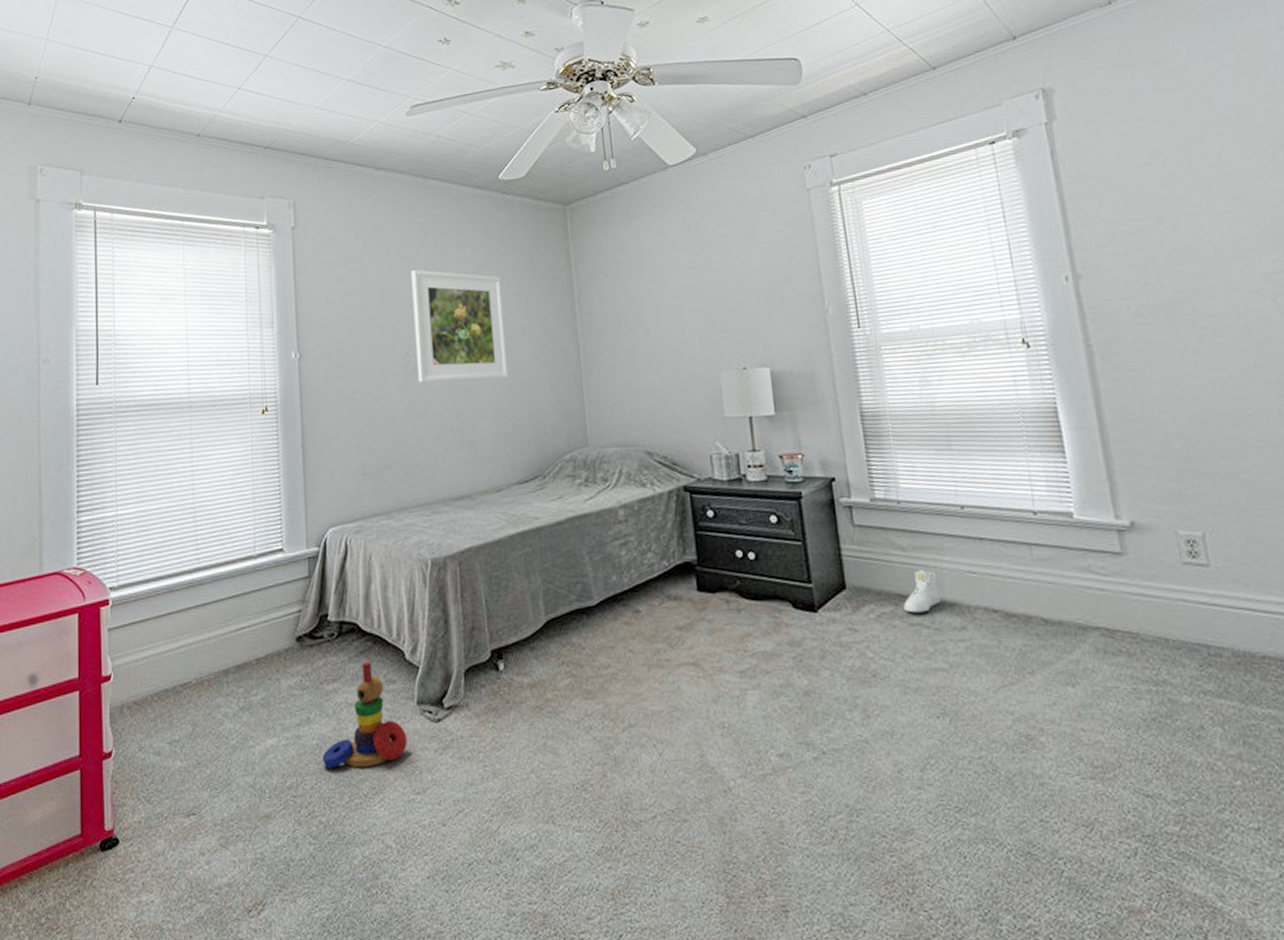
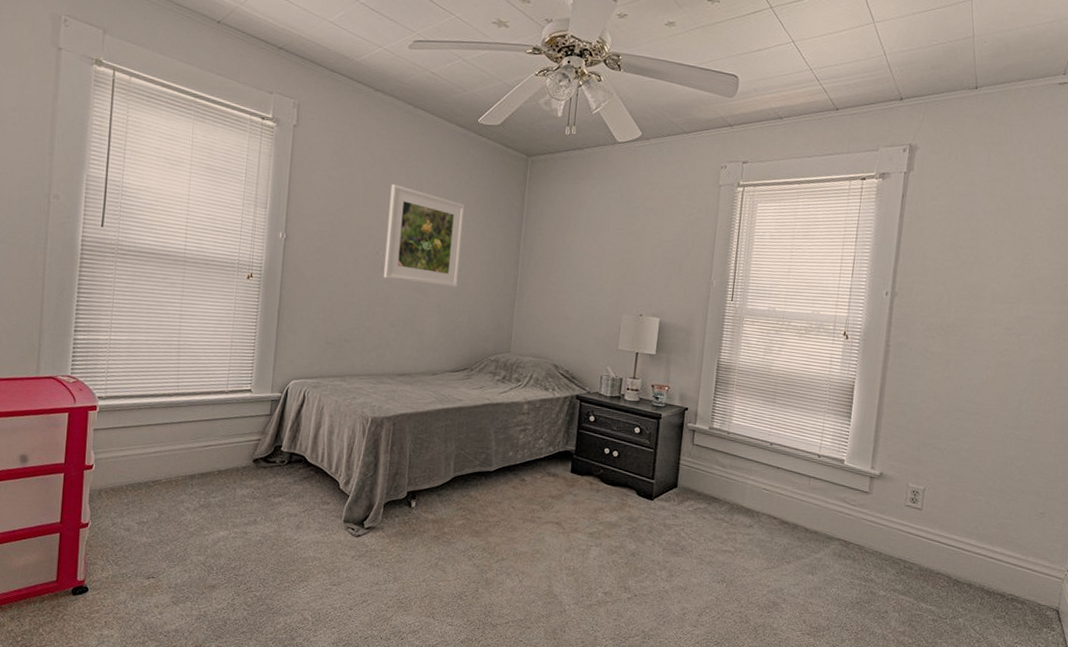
stacking toy: present [322,661,407,769] -> none [262,485,332,562]
sneaker: present [903,570,941,613] -> none [713,482,742,512]

